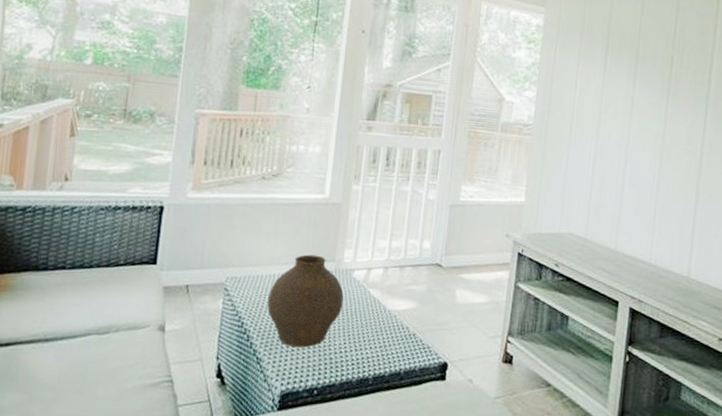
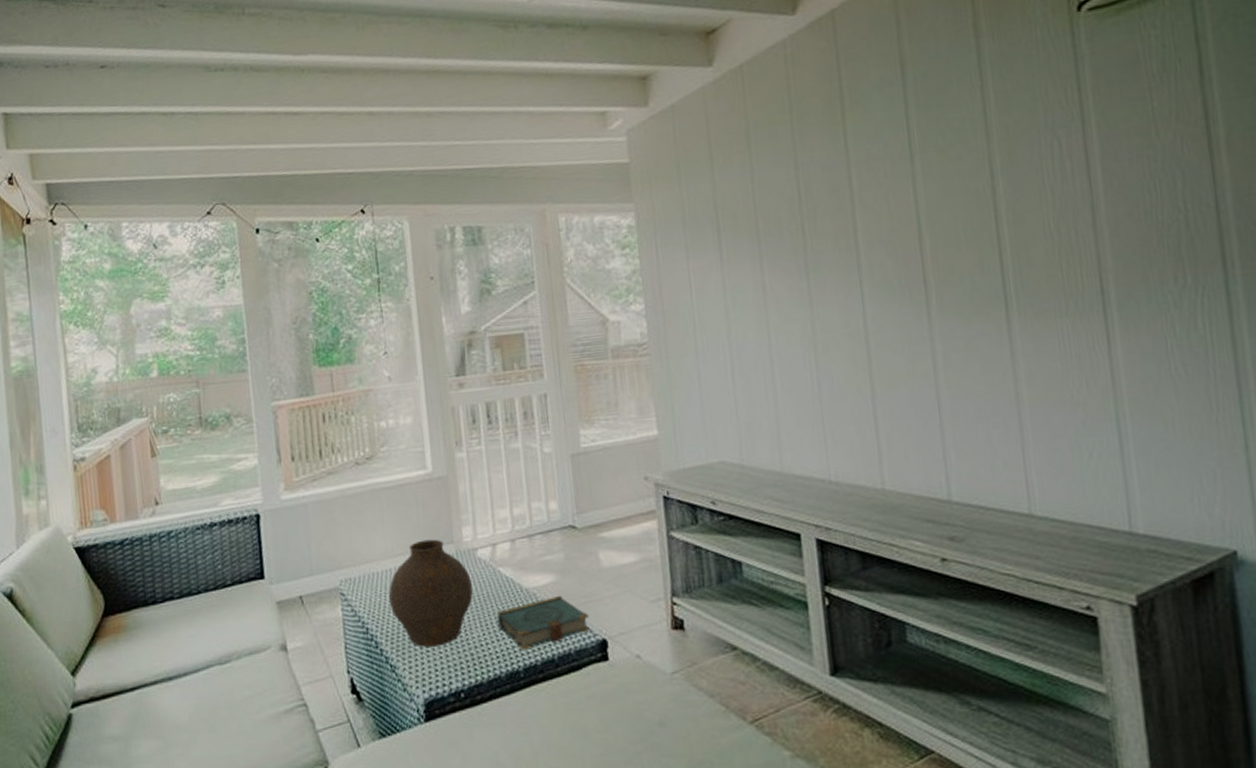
book: none [359,320,438,362] -> present [497,595,591,650]

